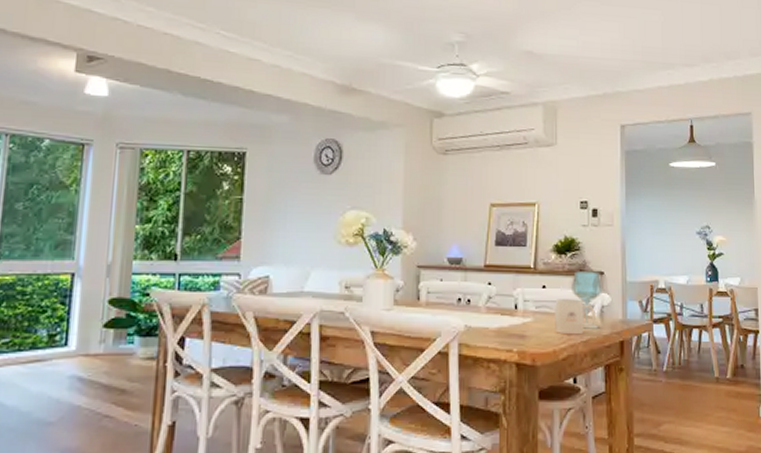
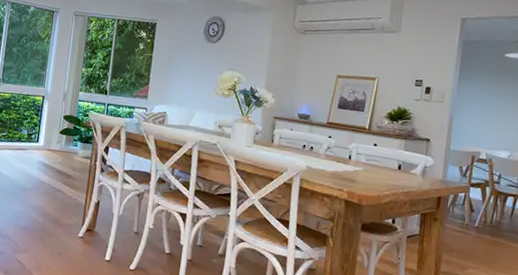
mug: present [555,299,595,335] -> none [381,156,418,187]
wine glass: present [572,271,603,329] -> none [399,136,428,184]

